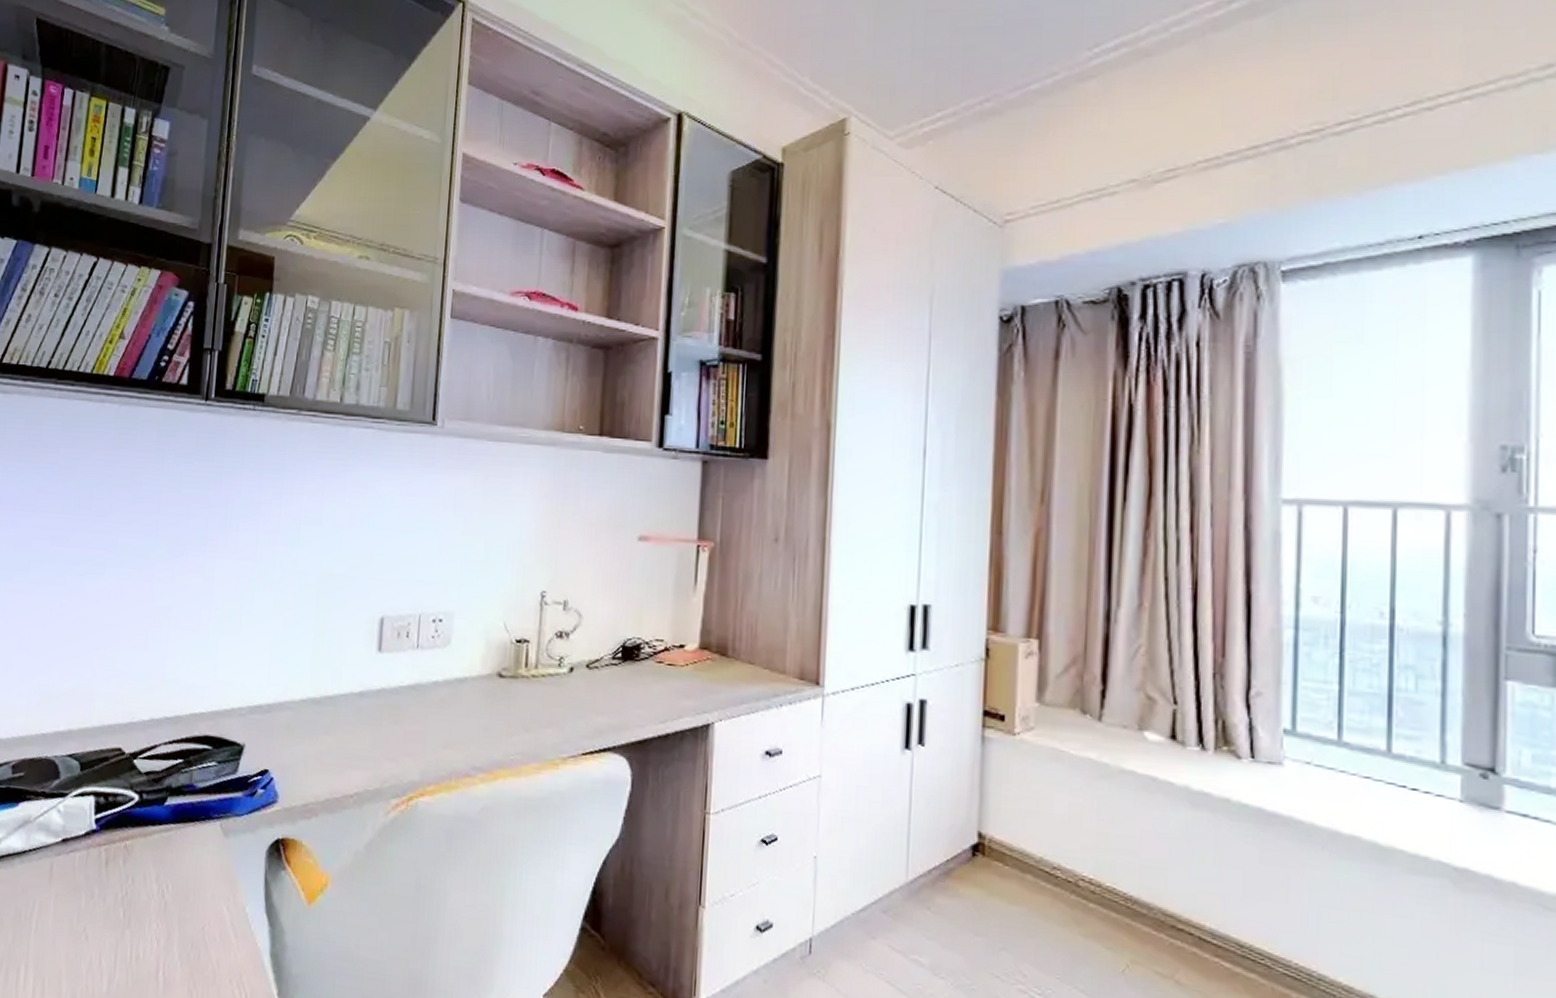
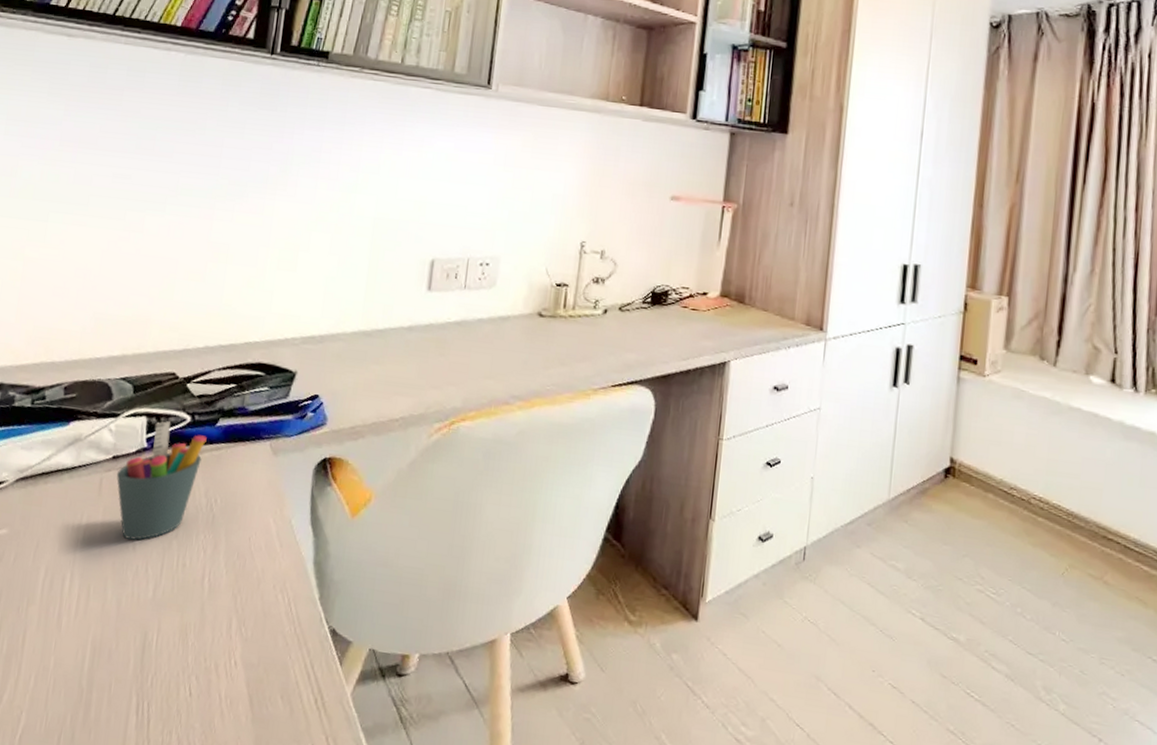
pen holder: none [66,800,156,930] -> present [116,421,207,540]

